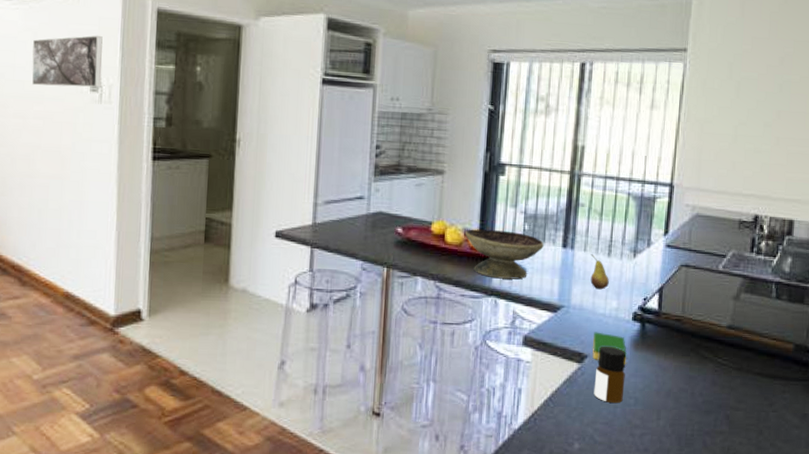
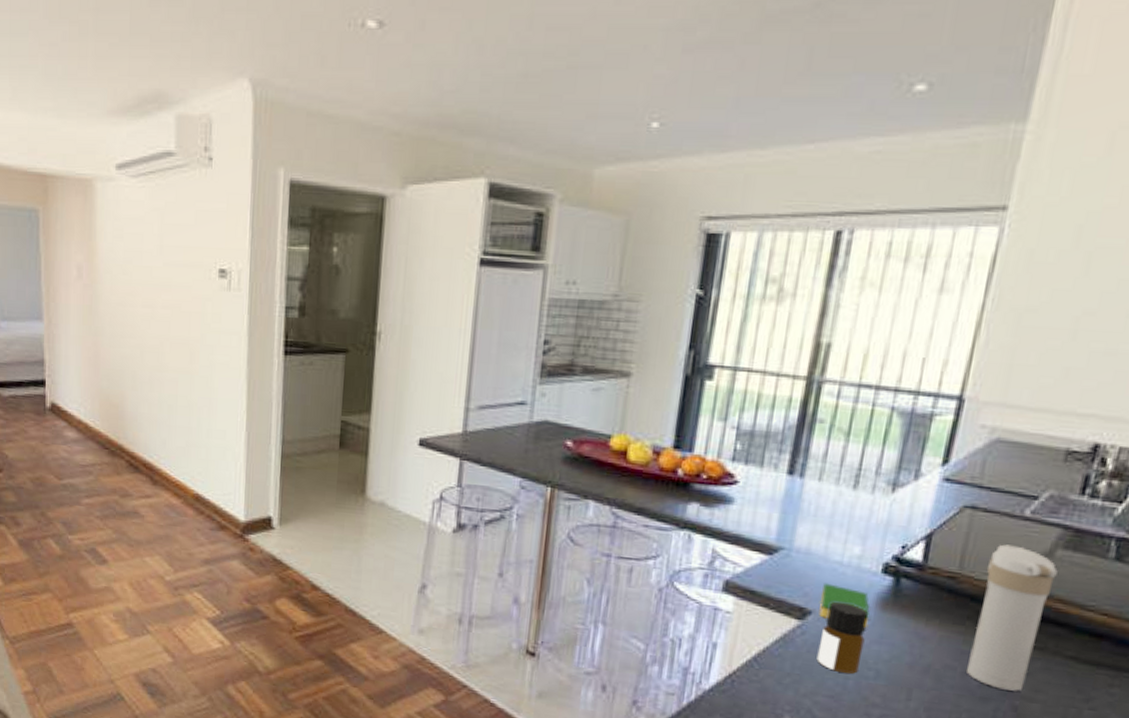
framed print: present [32,35,103,87] -> none [159,213,231,273]
decorative bowl: present [464,229,544,280] -> none [653,446,761,511]
fruit: present [590,254,609,290] -> none [824,485,852,531]
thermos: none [693,292,743,403] -> present [965,544,1058,691]

